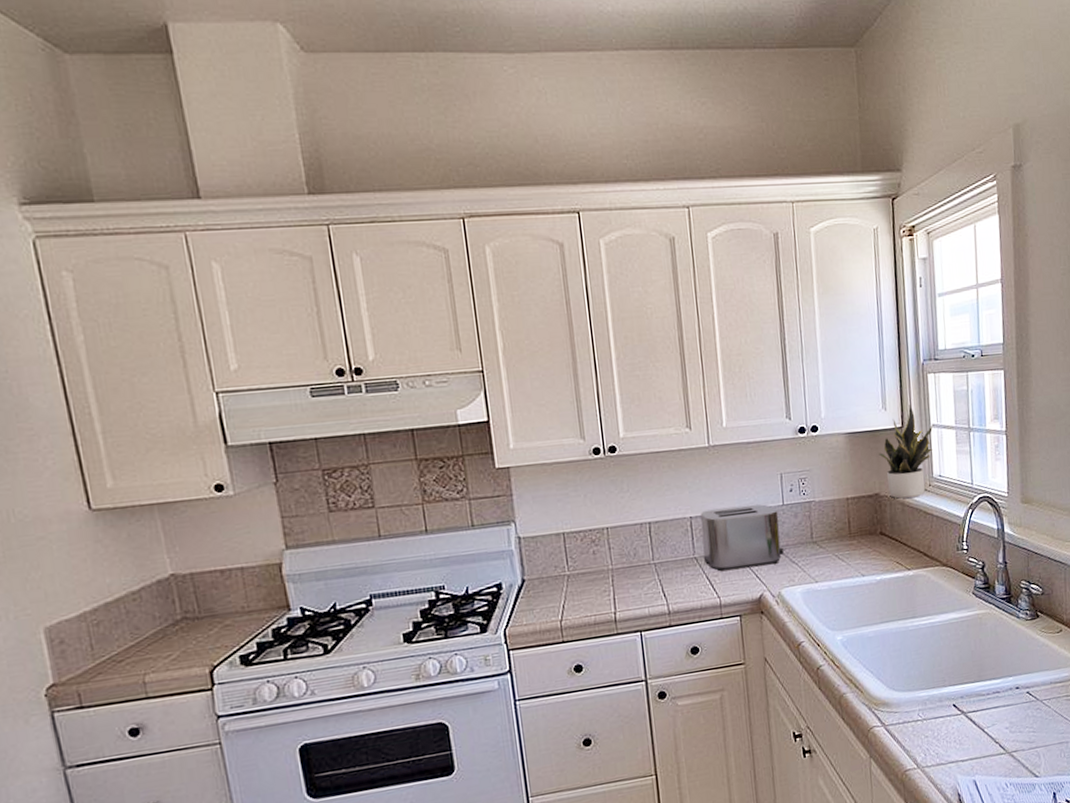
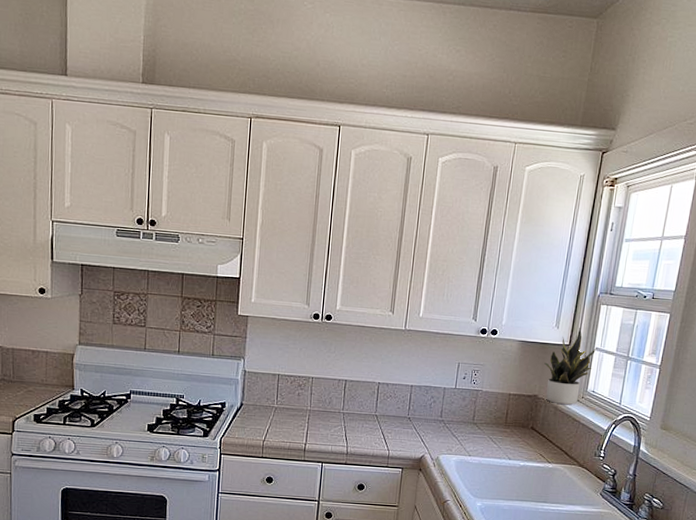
toaster: present [700,504,784,572] -> none [382,380,451,434]

